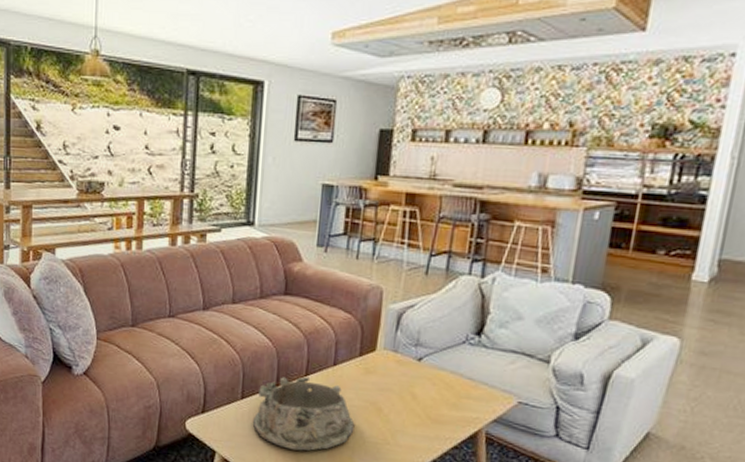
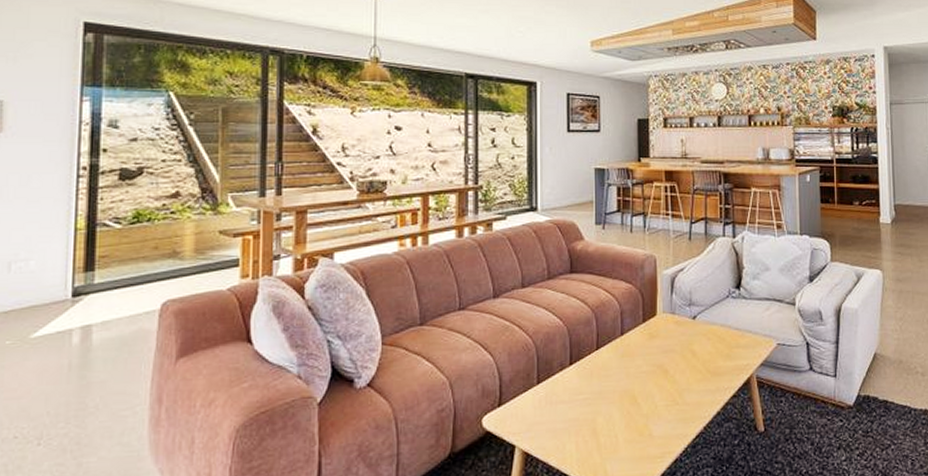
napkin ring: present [252,376,355,451] -> none [550,350,646,428]

